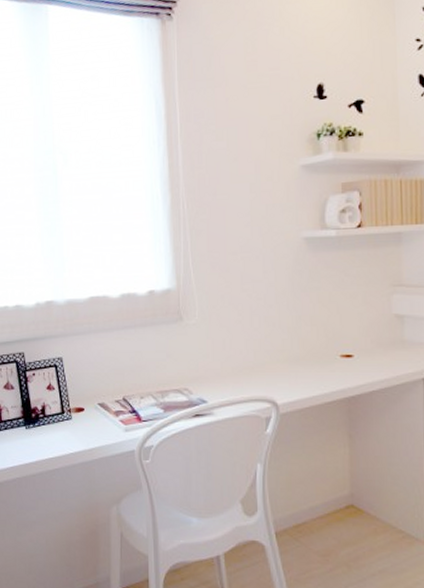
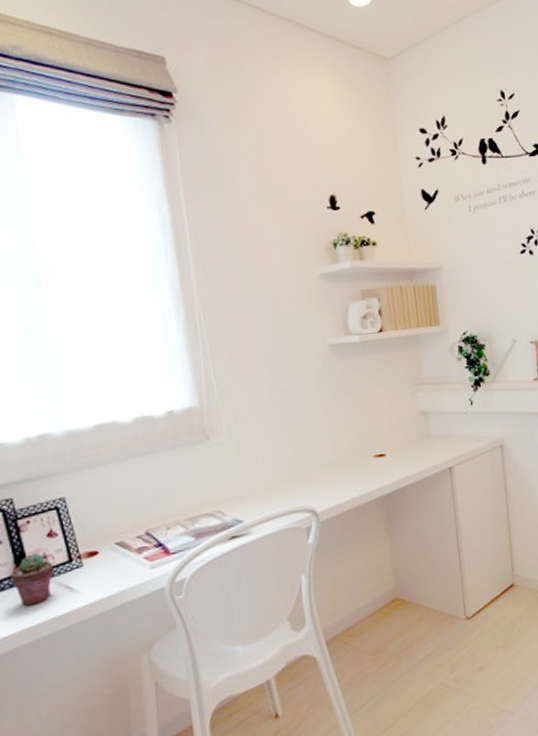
potted succulent: none [18,401,50,445] -> present [10,553,54,607]

